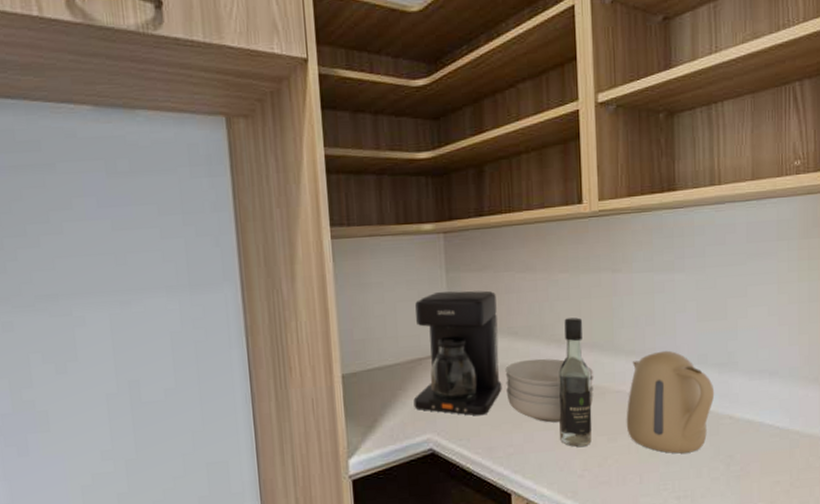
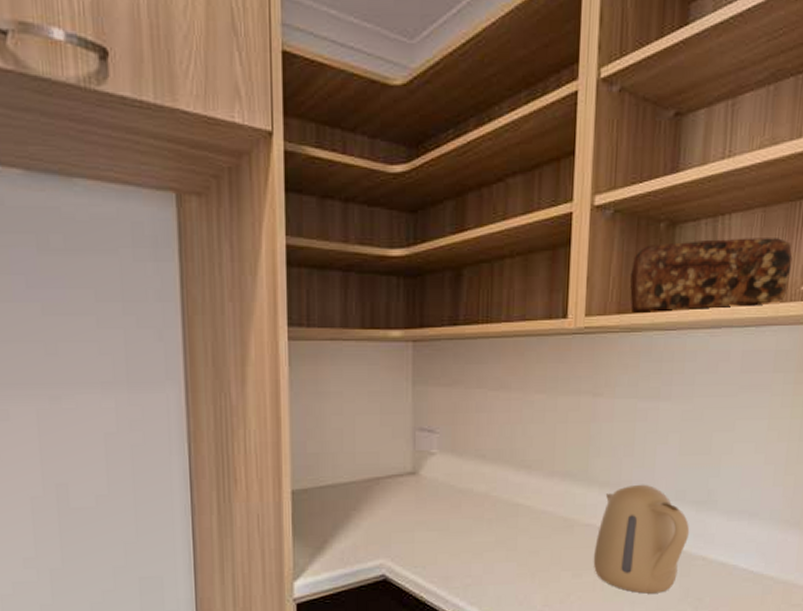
coffee maker: present [413,290,502,416] -> none [368,406,465,543]
bowl: present [505,358,594,423] -> none [468,485,564,554]
bottle: present [558,317,592,447] -> none [522,443,560,581]
bread loaf: none [637,120,784,195] -> present [630,238,793,312]

